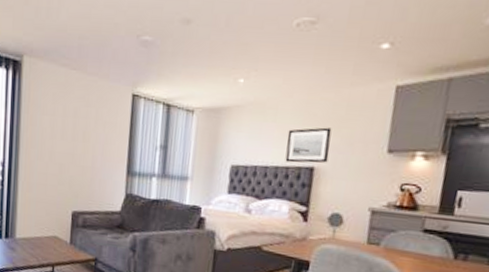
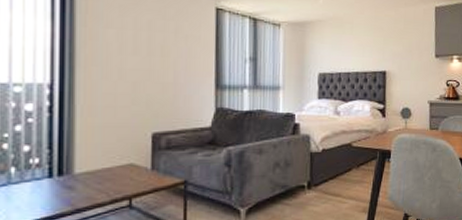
wall art: present [285,127,332,163] -> none [363,38,396,69]

